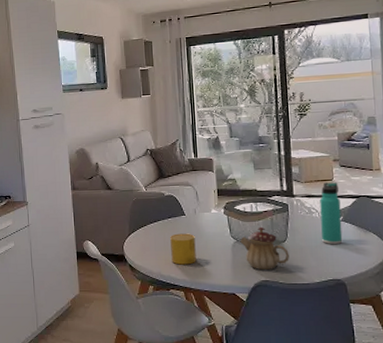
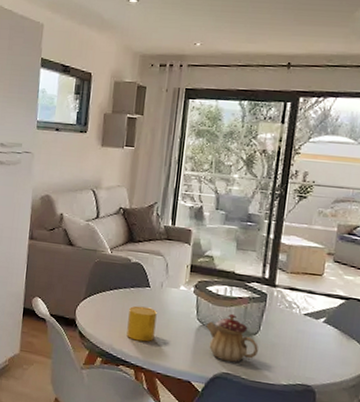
thermos bottle: present [320,182,343,245] -> none [297,276,328,348]

